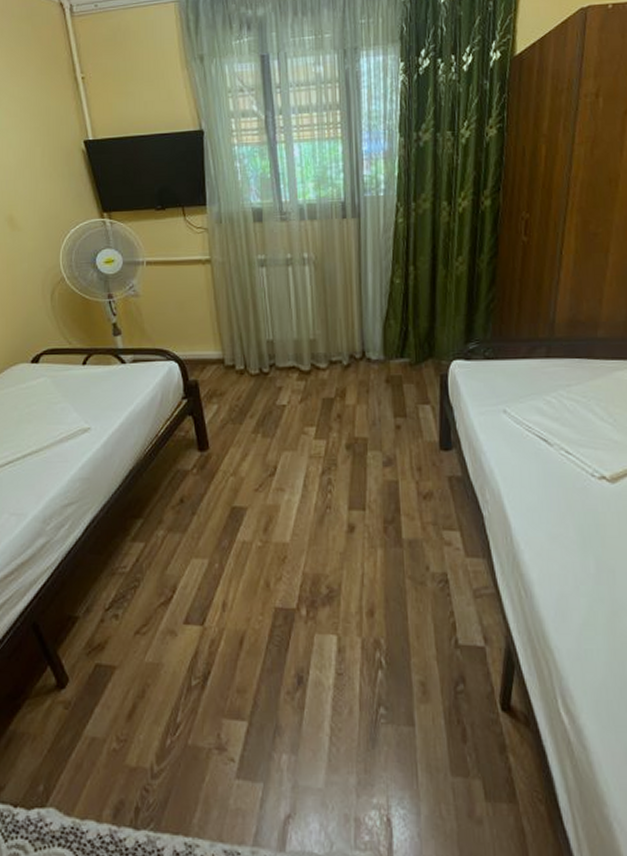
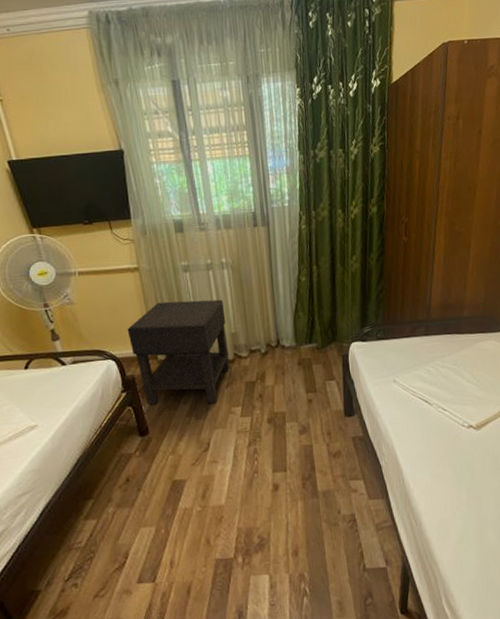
nightstand: none [193,299,305,421] -> present [127,299,230,405]

